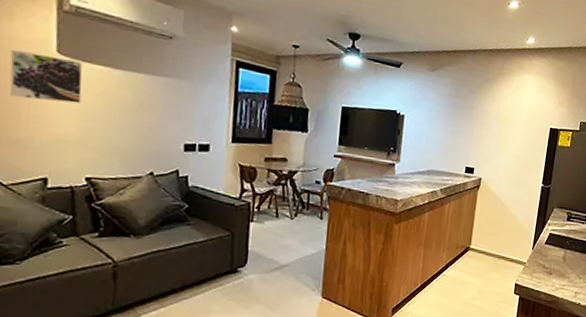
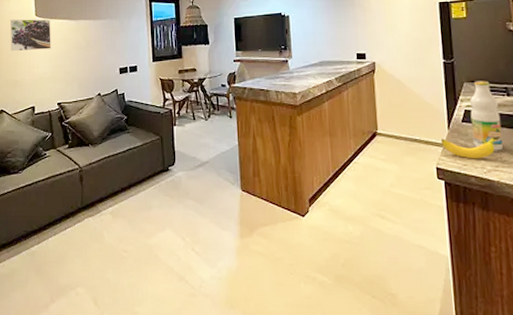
banana: none [523,258,572,278] -> present [440,136,500,159]
bottle: none [550,208,577,272] -> present [469,81,503,151]

